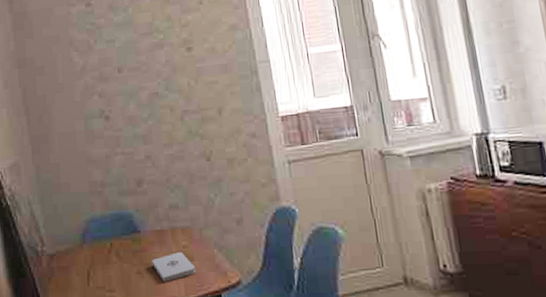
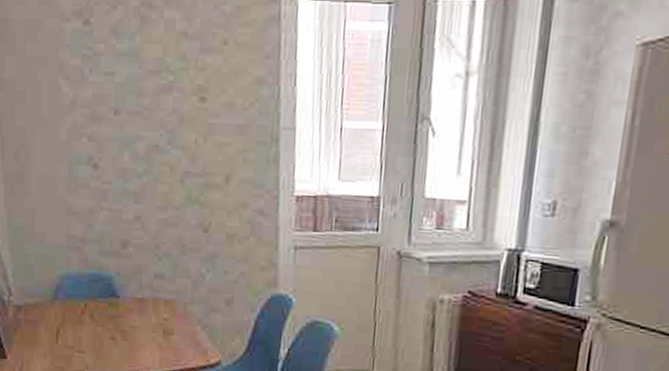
notepad: present [152,252,195,282] -> none [128,323,174,352]

